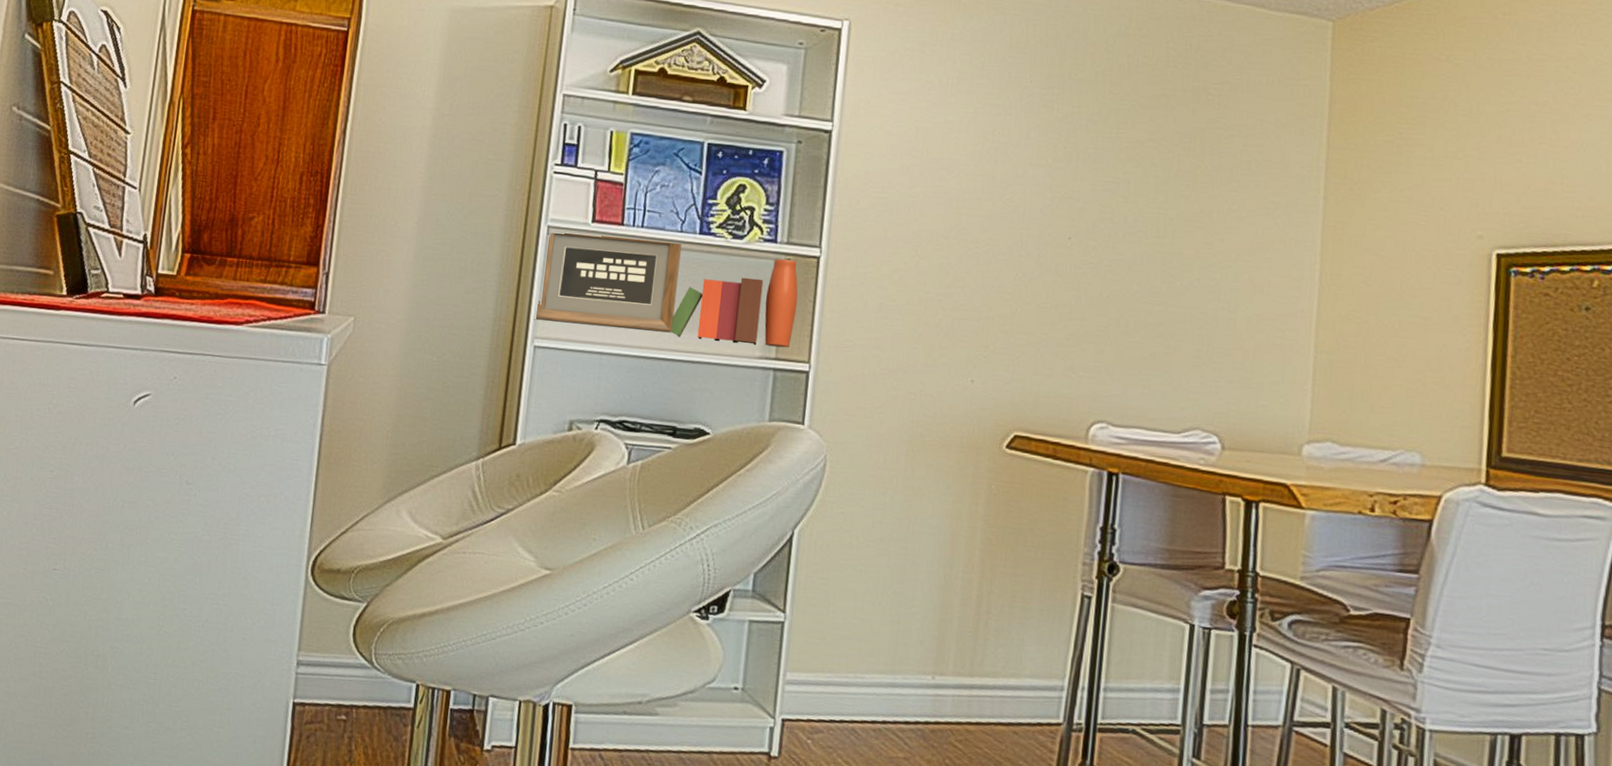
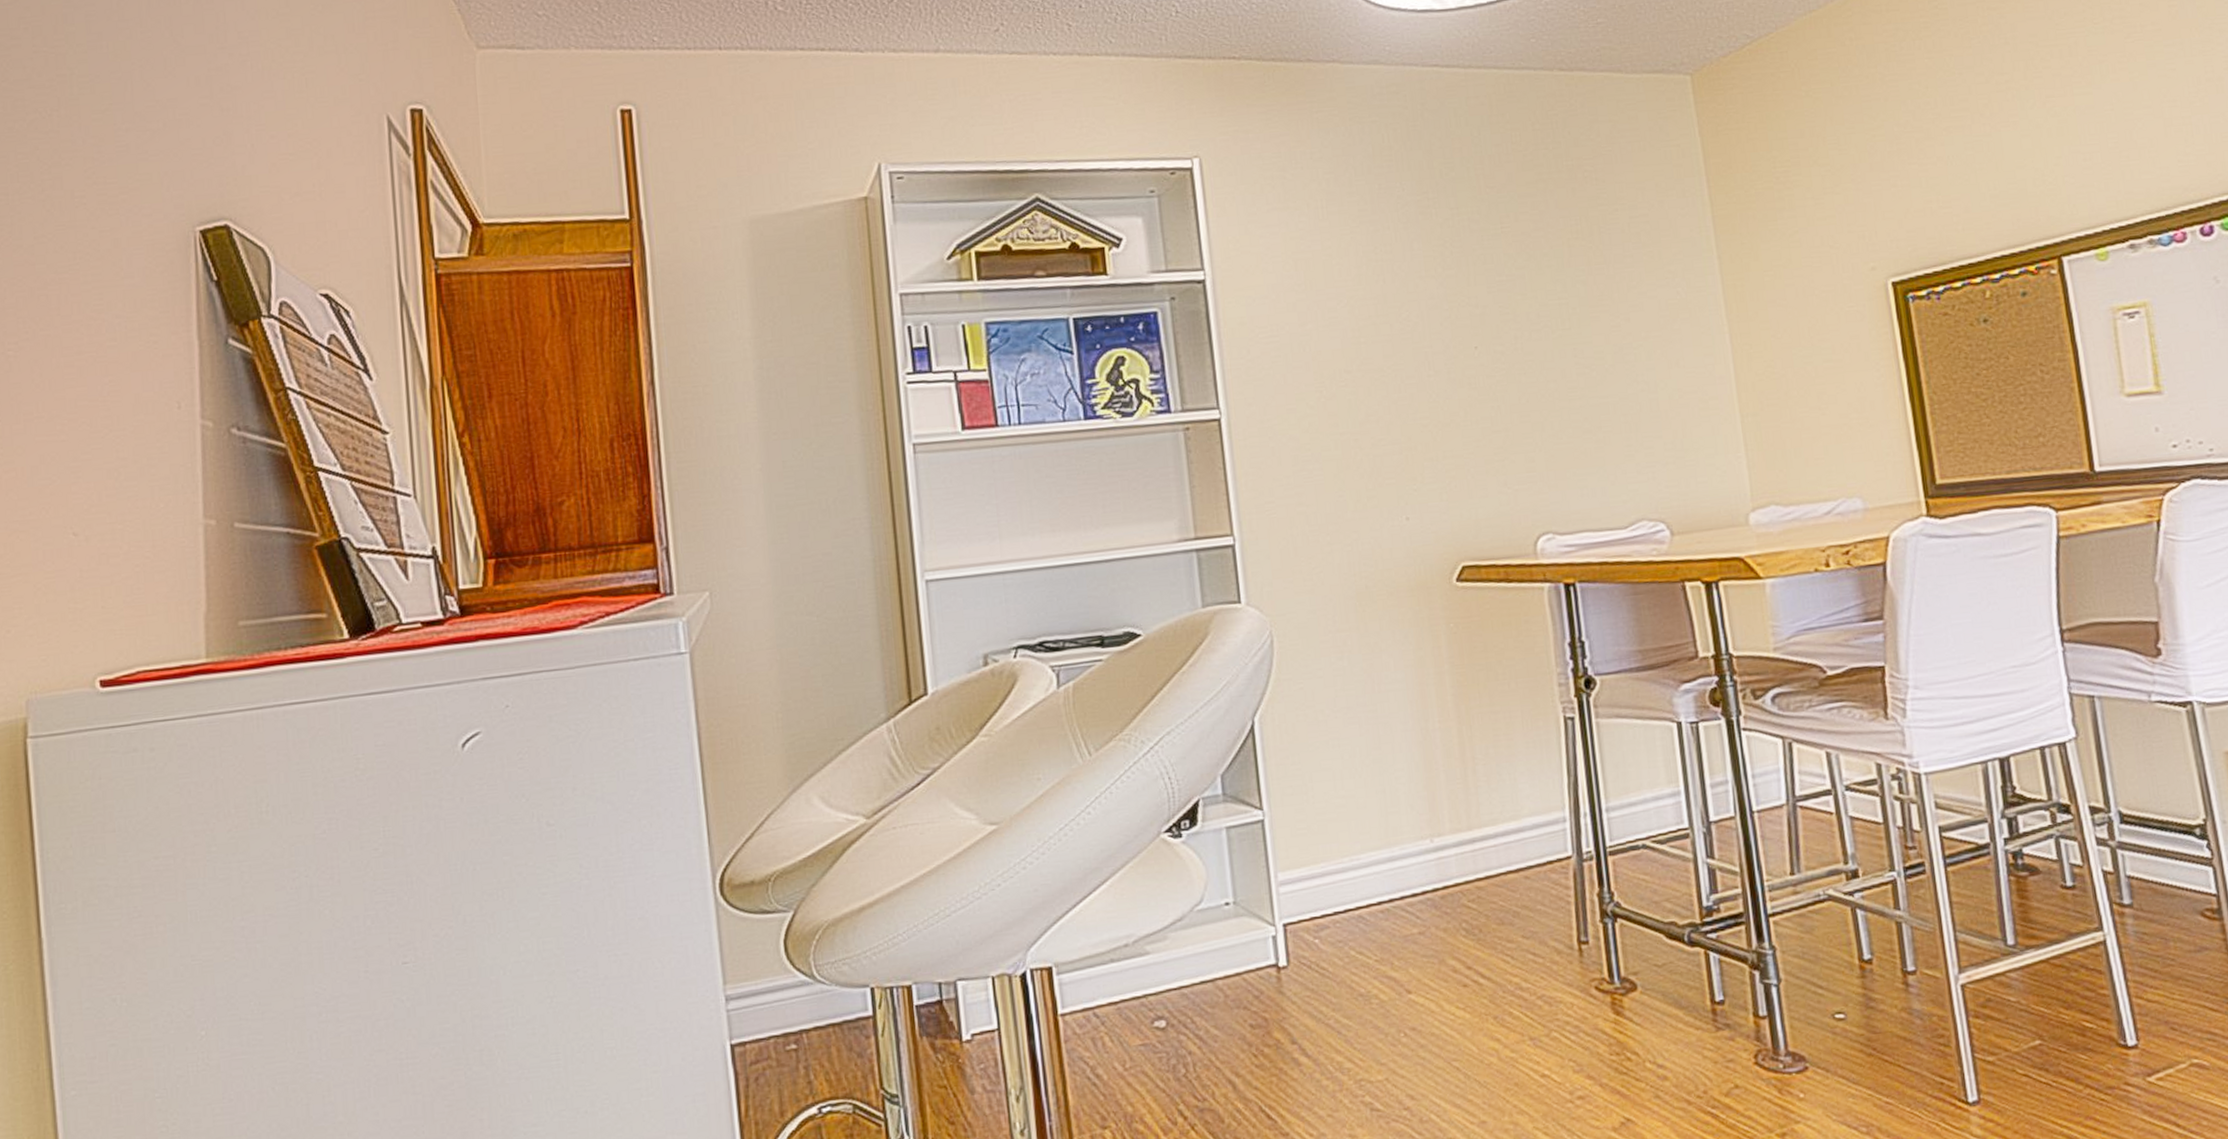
picture frame: present [534,233,682,333] -> none [917,435,1077,552]
books: present [671,277,764,346] -> none [1074,455,1172,537]
vase: present [764,259,798,348] -> none [1170,428,1209,527]

